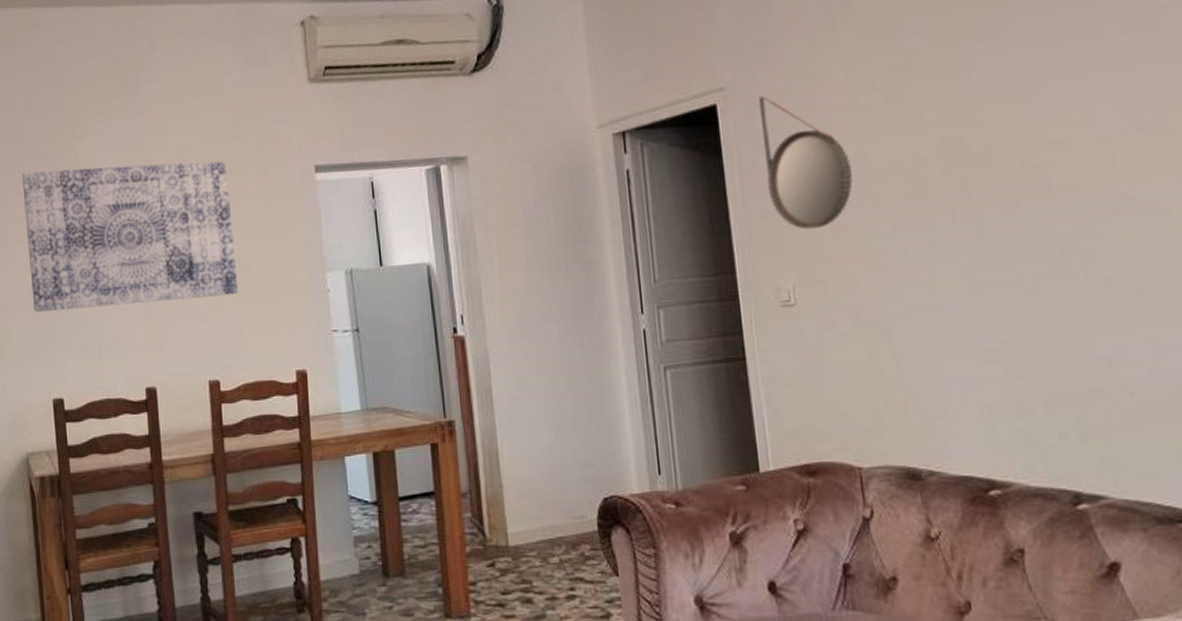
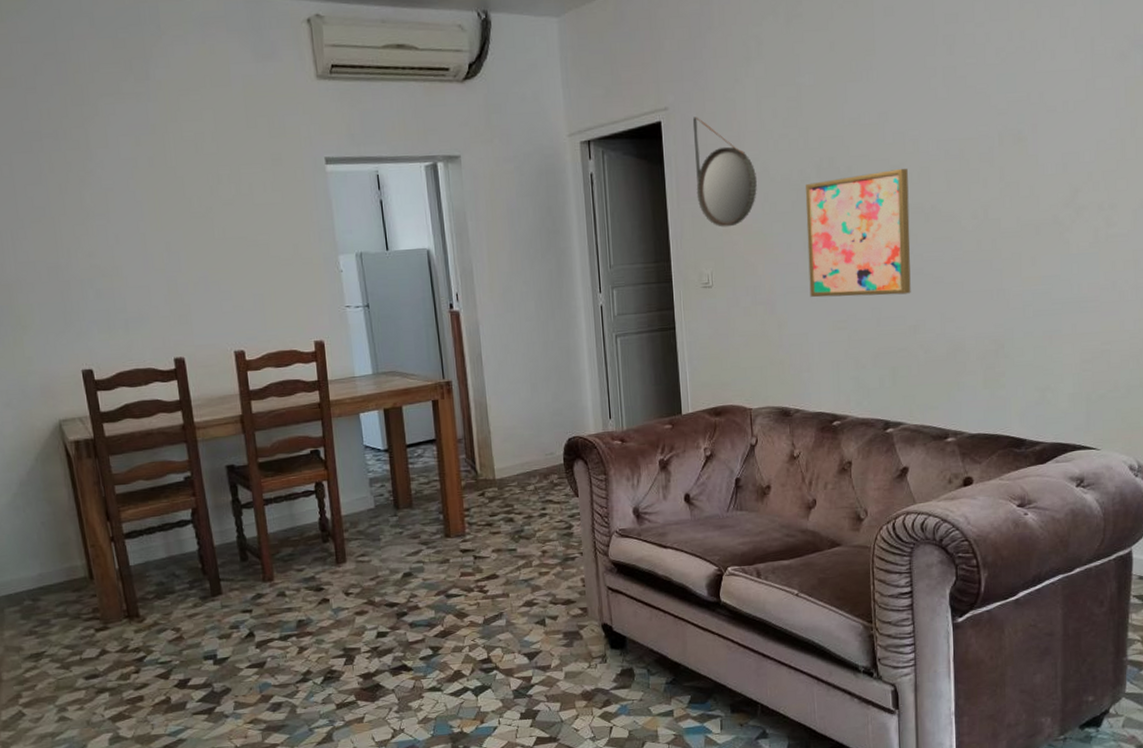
wall art: present [22,161,239,312] -> none [30,149,259,289]
wall art: none [921,144,1100,319] -> present [805,168,911,298]

